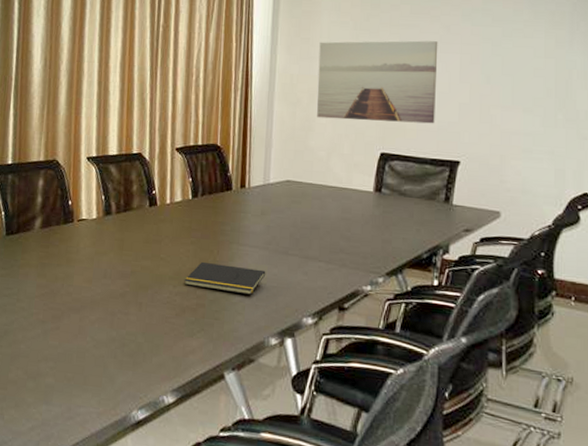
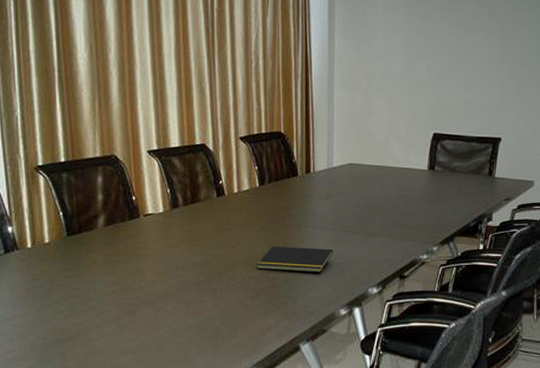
wall art: present [317,40,438,124] -> none [374,25,483,105]

